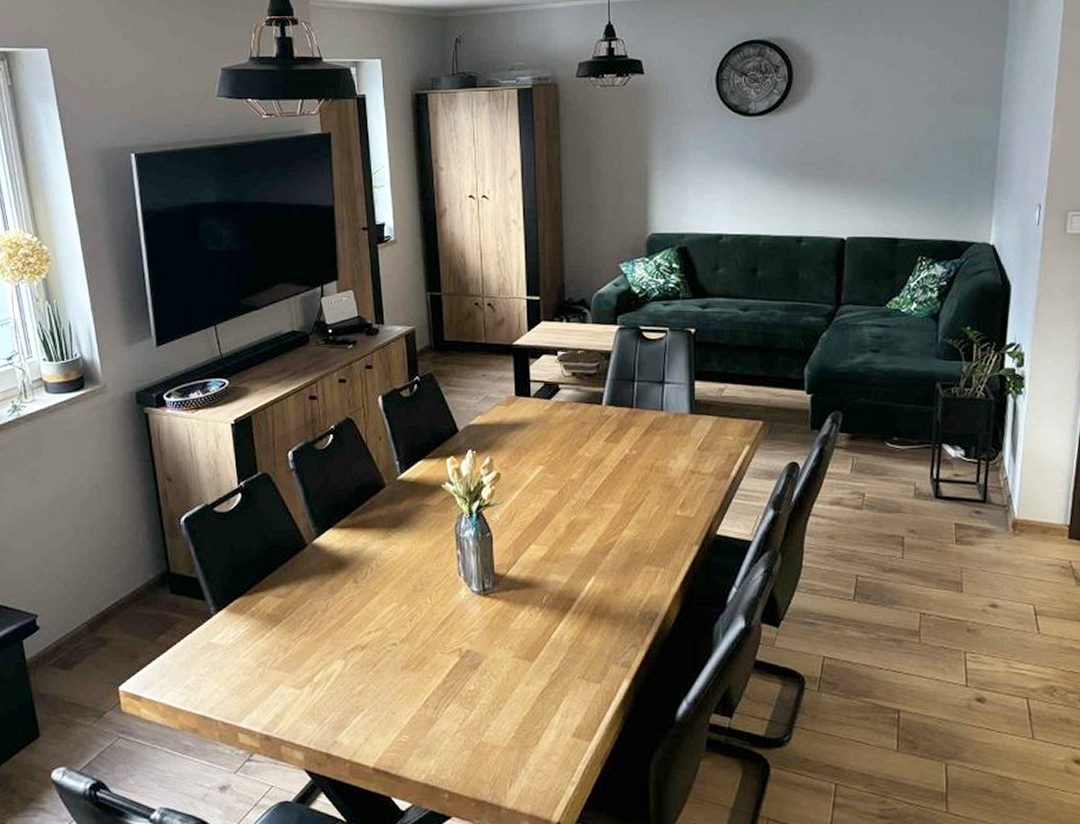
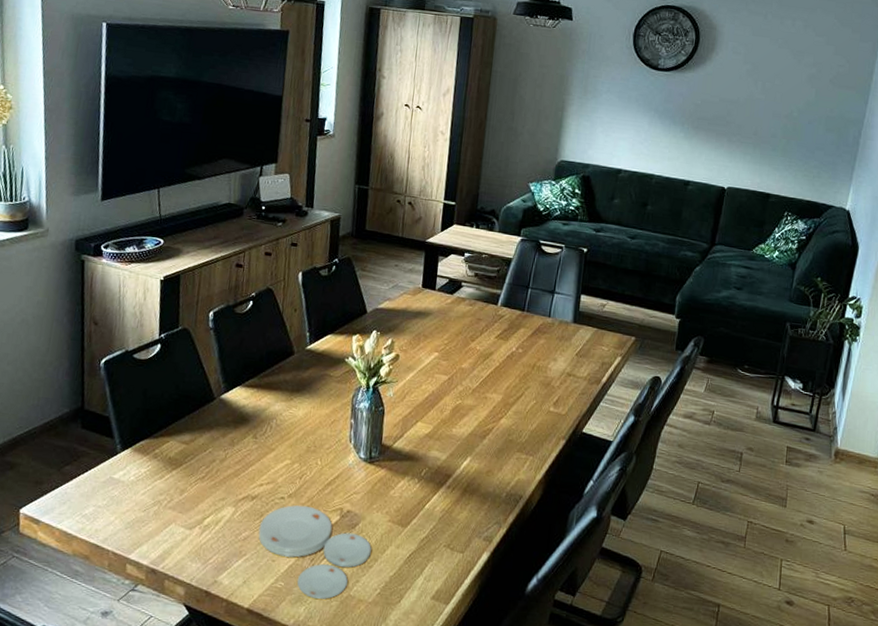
plate: none [373,650,498,750] -> present [258,504,372,600]

